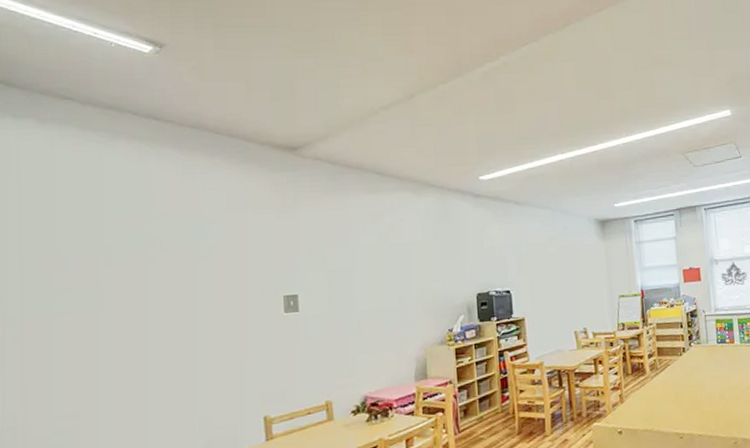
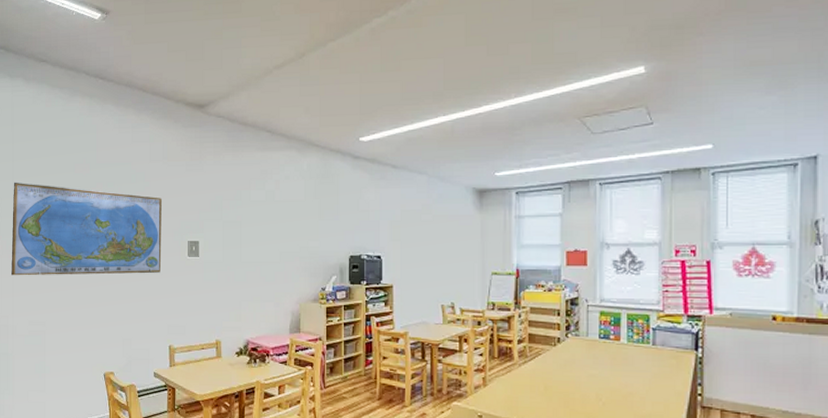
world map: none [20,244,249,363] -> present [11,182,163,276]

